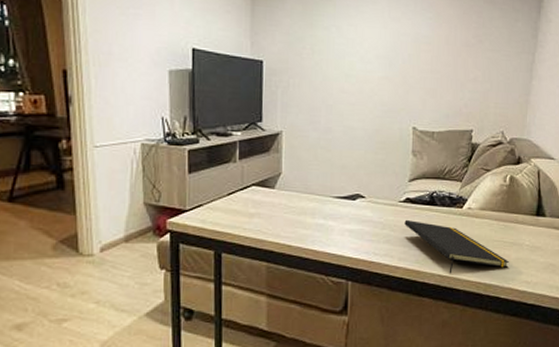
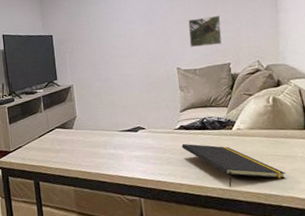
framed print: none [432,70,471,106] -> present [188,15,222,47]

